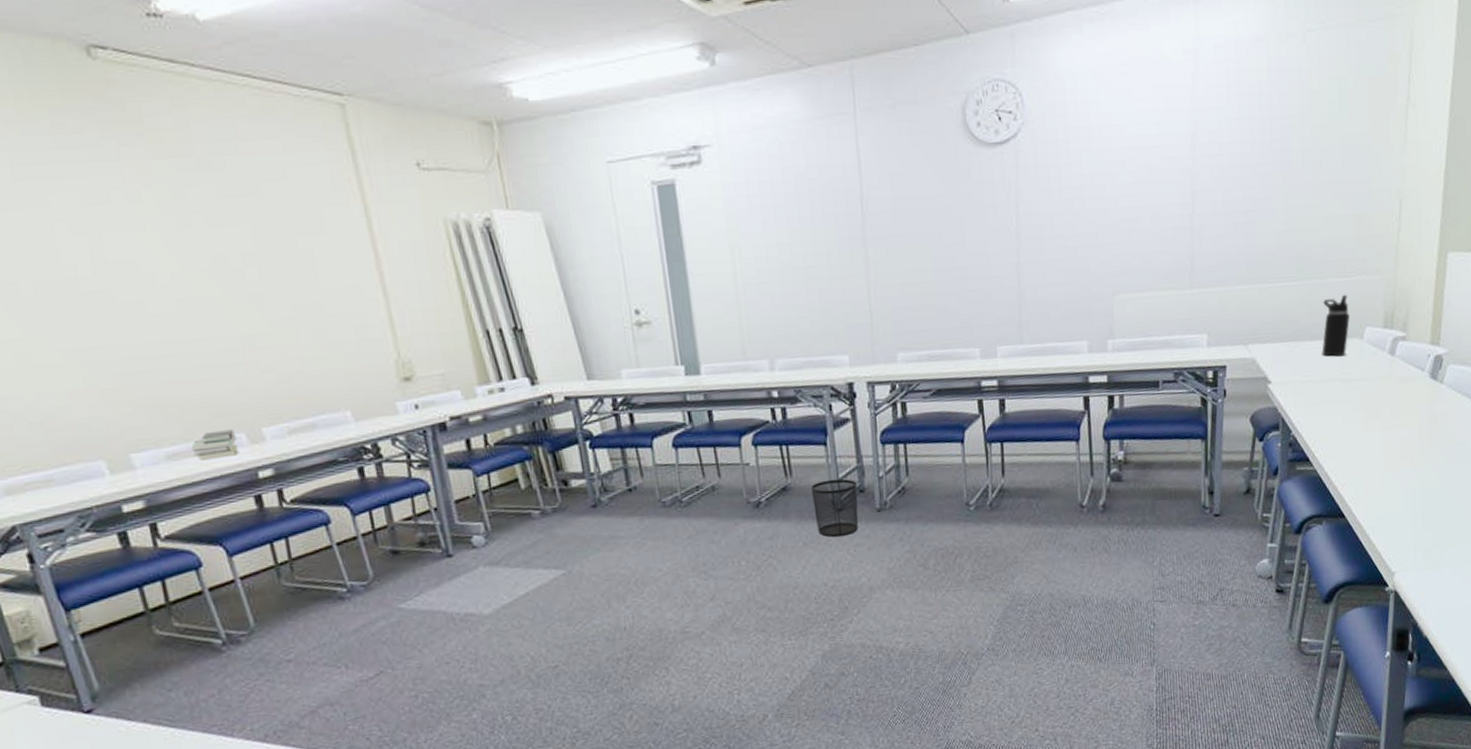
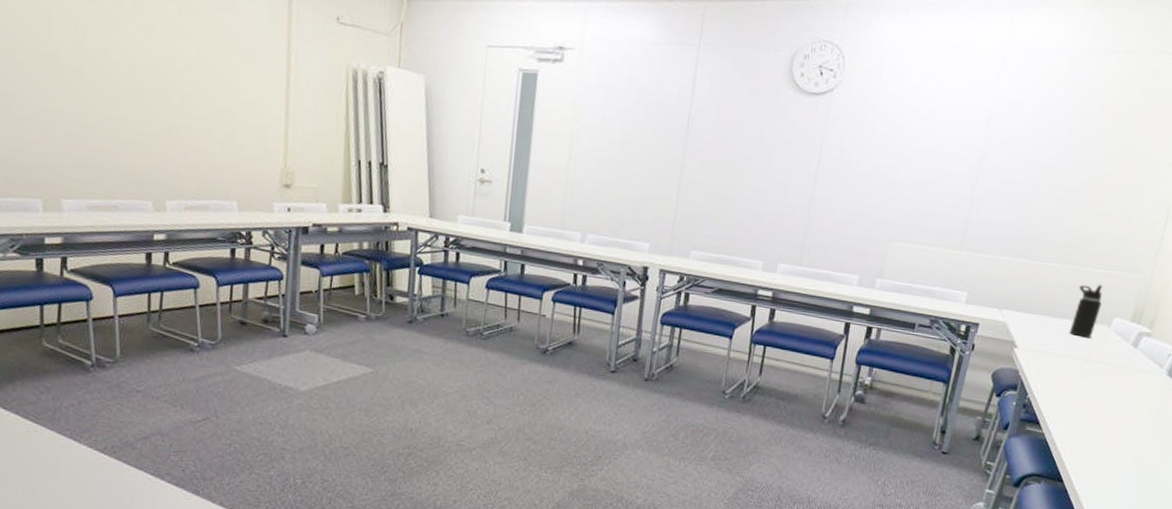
books: present [191,429,238,461] -> none [108,194,145,218]
waste bin: present [811,478,859,537] -> none [590,344,633,395]

